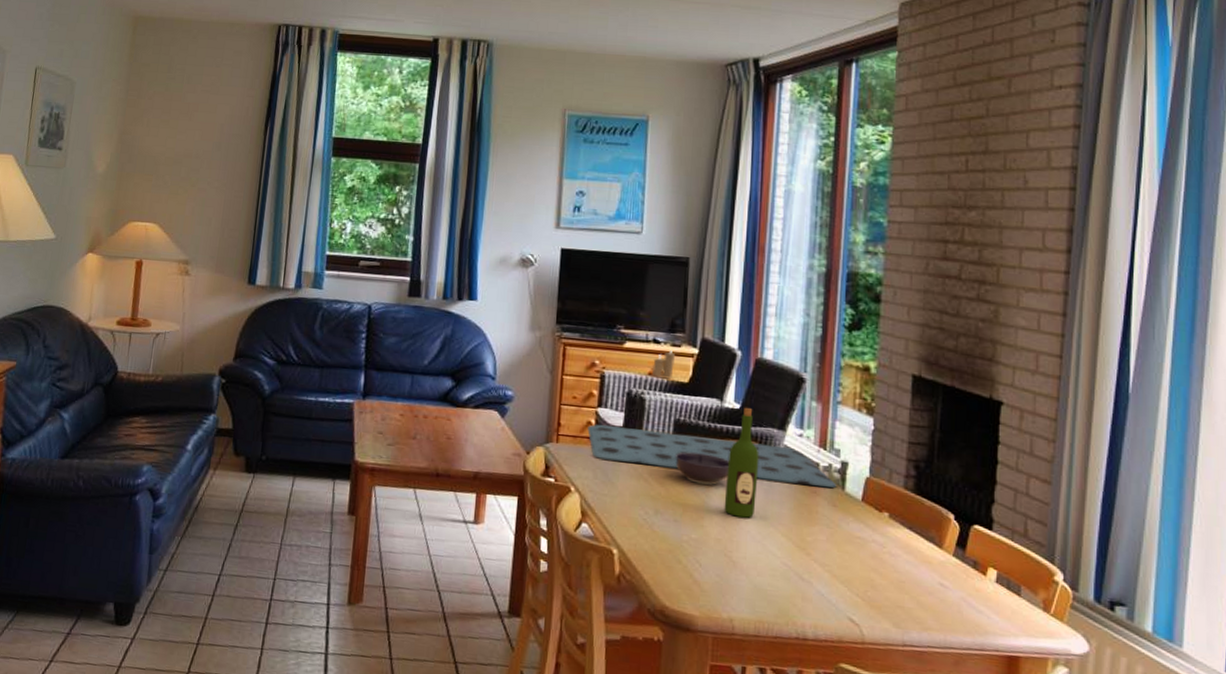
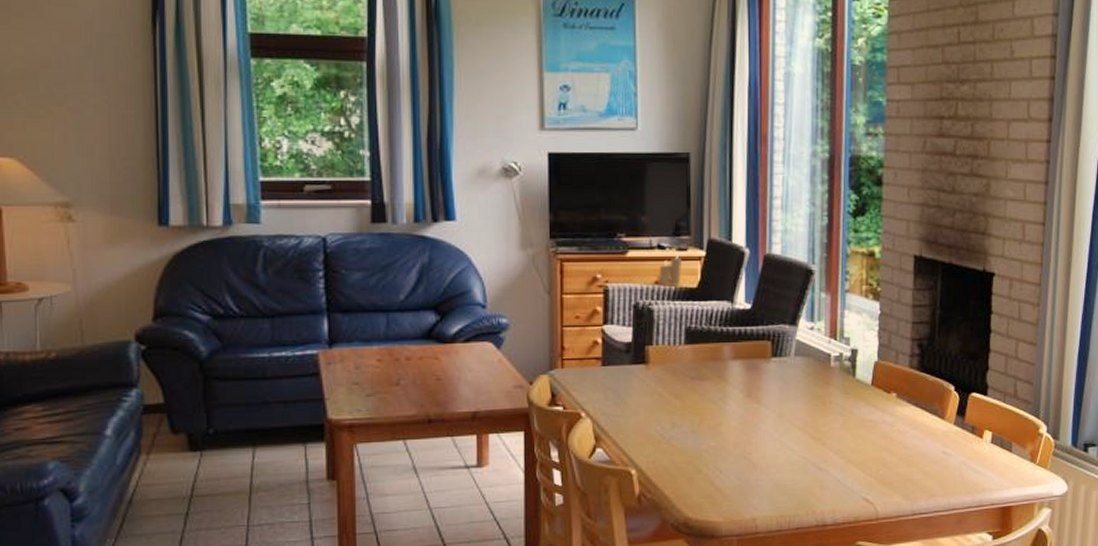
placemat: present [587,424,837,489] -> none [594,341,848,380]
bowl: present [674,452,729,485] -> none [688,359,743,390]
wine bottle: present [724,407,759,518] -> none [741,306,773,418]

